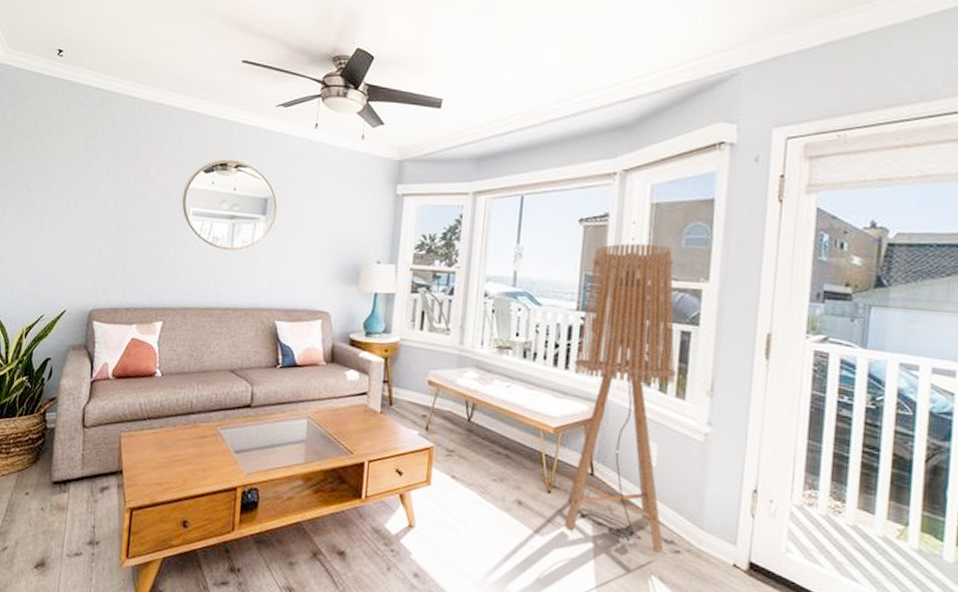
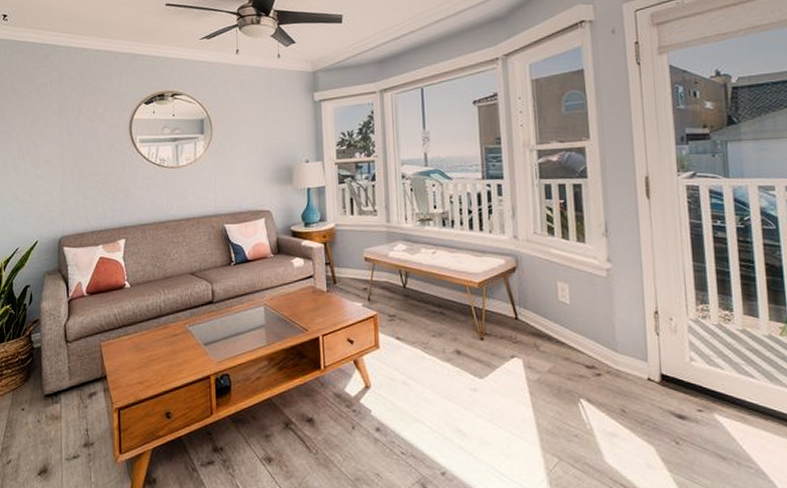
floor lamp: present [564,243,677,553] -> none [486,114,587,378]

